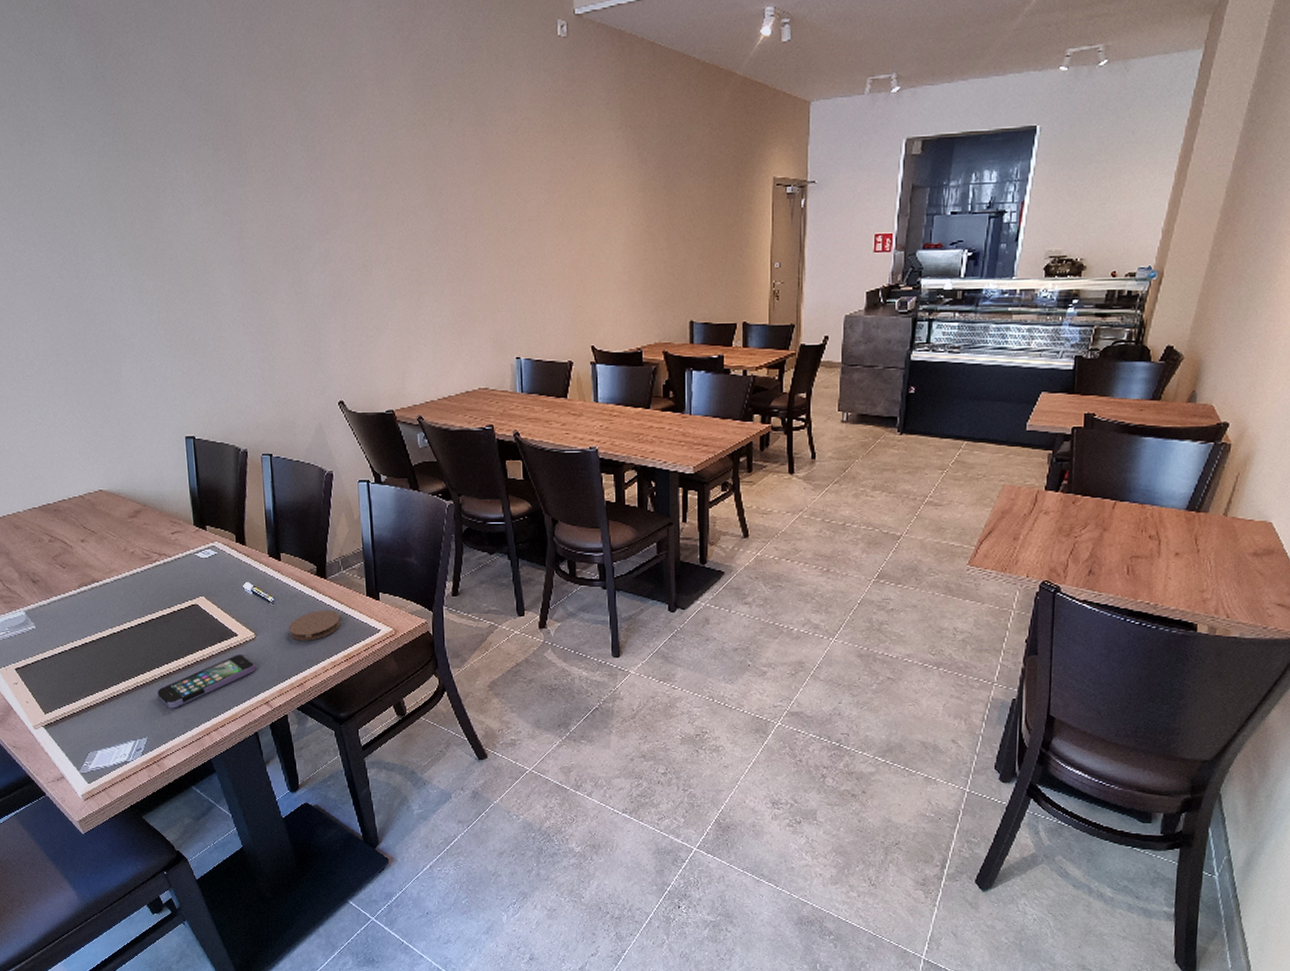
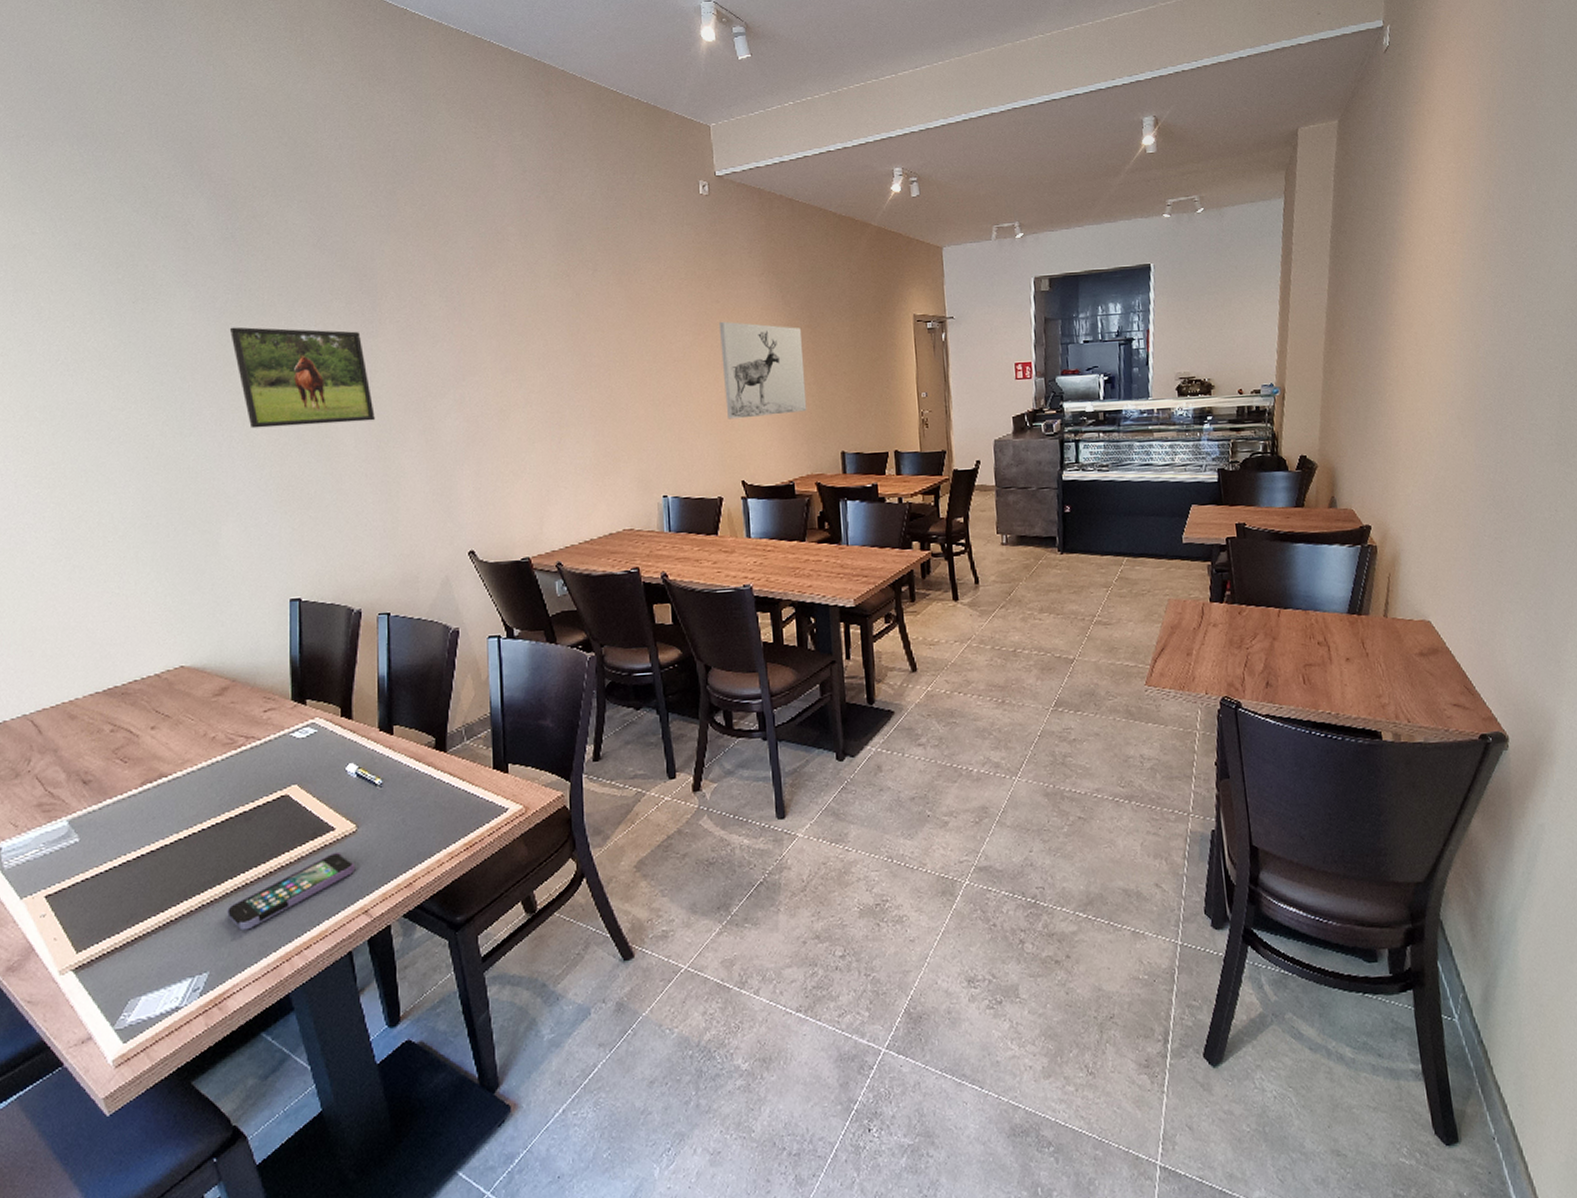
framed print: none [109,172,248,275] -> present [229,327,375,429]
coaster: present [288,610,341,641] -> none [398,789,461,830]
wall art: none [573,179,658,283] -> present [718,321,807,419]

